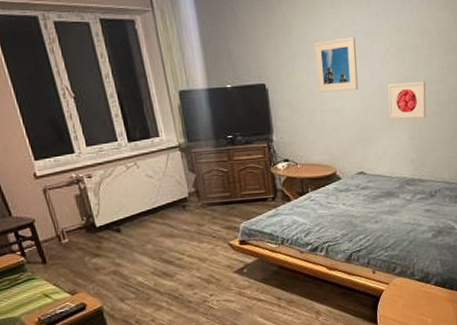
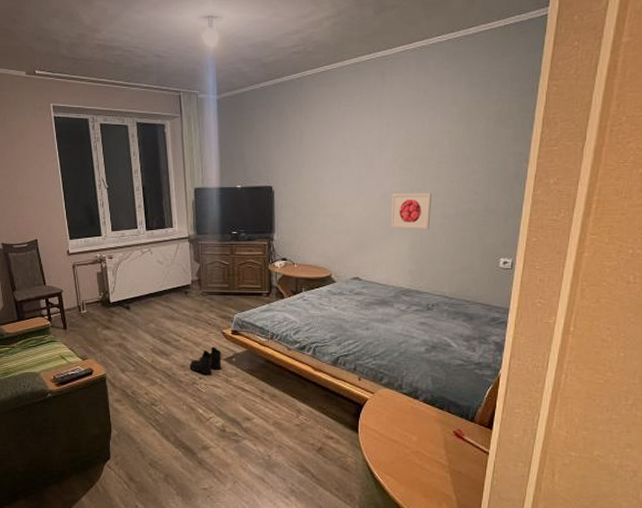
boots: none [197,260,233,290] -> present [189,346,222,374]
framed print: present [313,37,359,93] -> none [321,147,364,198]

